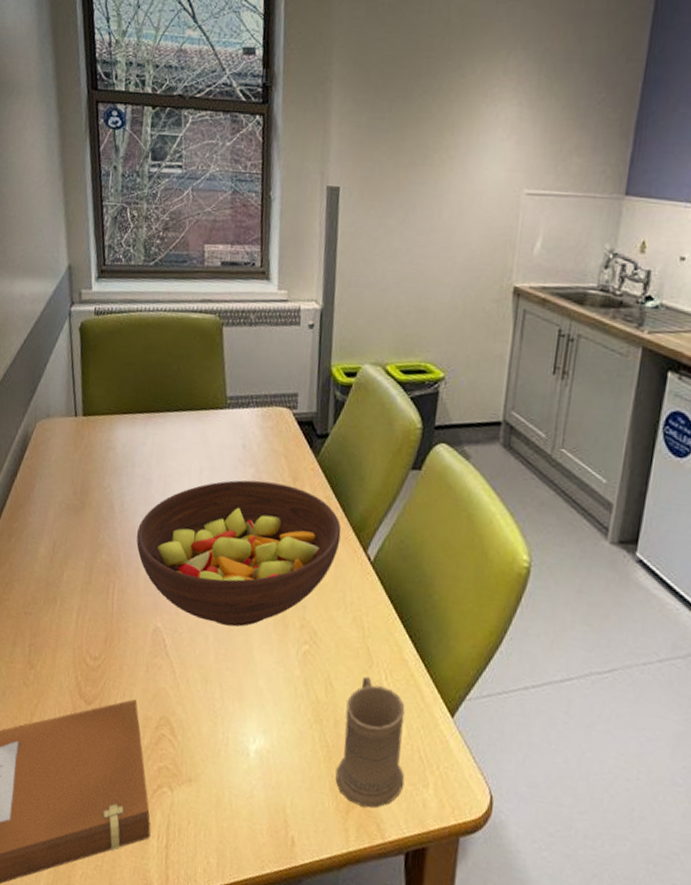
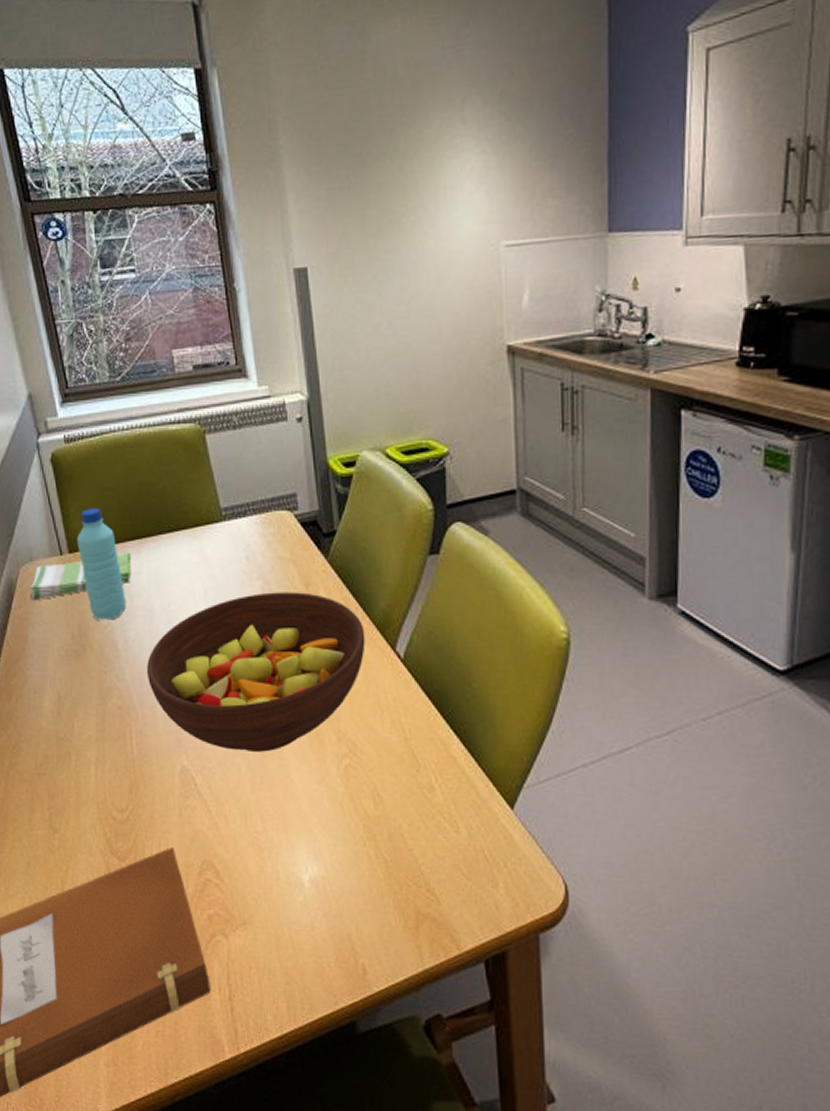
dish towel: none [43,422,138,455] -> present [30,552,131,601]
water bottle: none [91,377,128,484] -> present [76,507,126,620]
mug: present [335,676,405,808] -> none [398,780,473,920]

